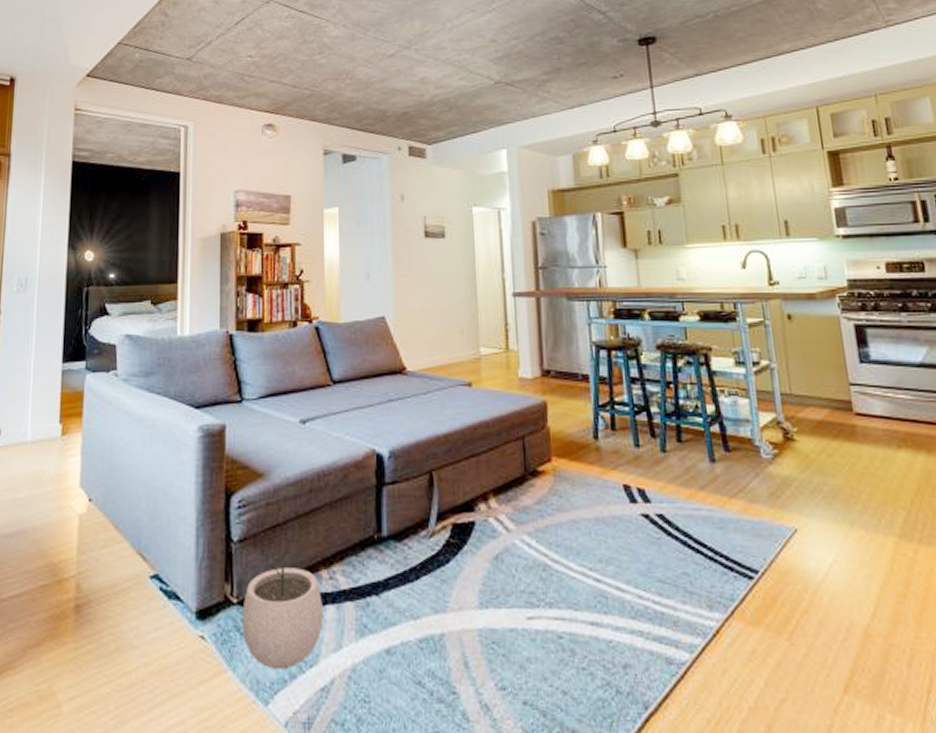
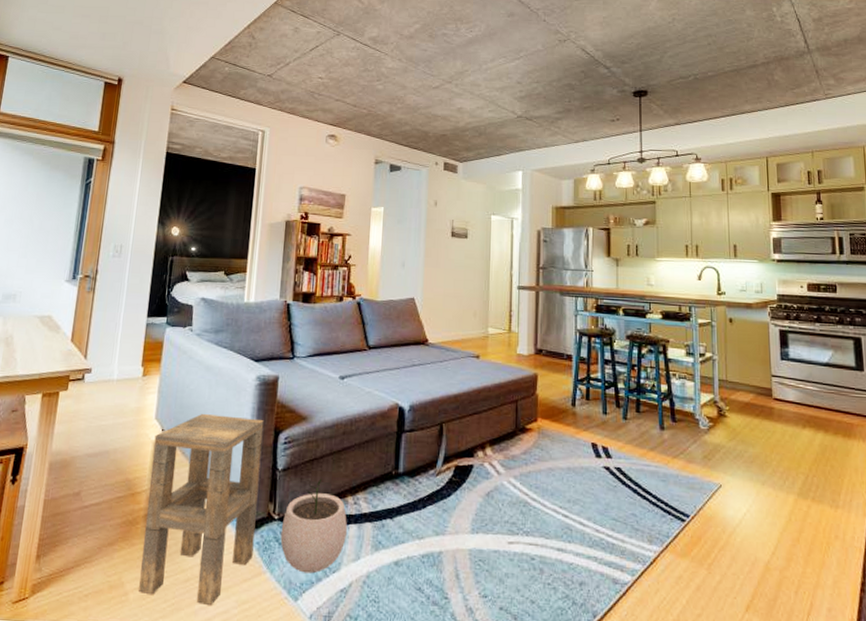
side table: none [74,477,212,715] -> present [139,414,264,605]

